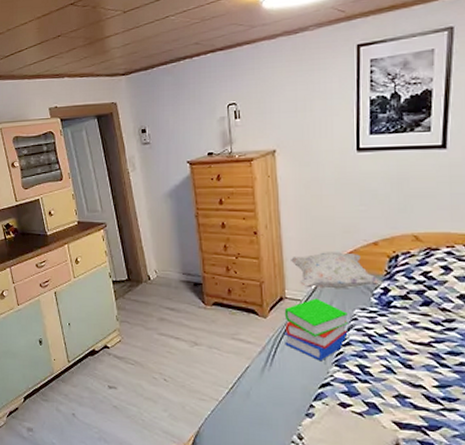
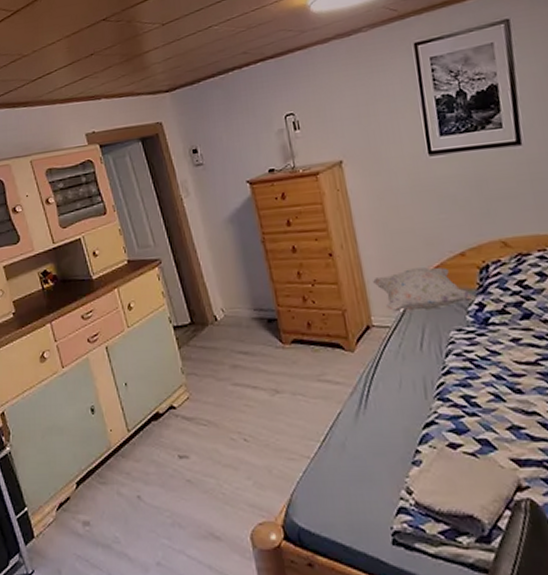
book: present [284,298,350,362] -> none [373,323,449,397]

